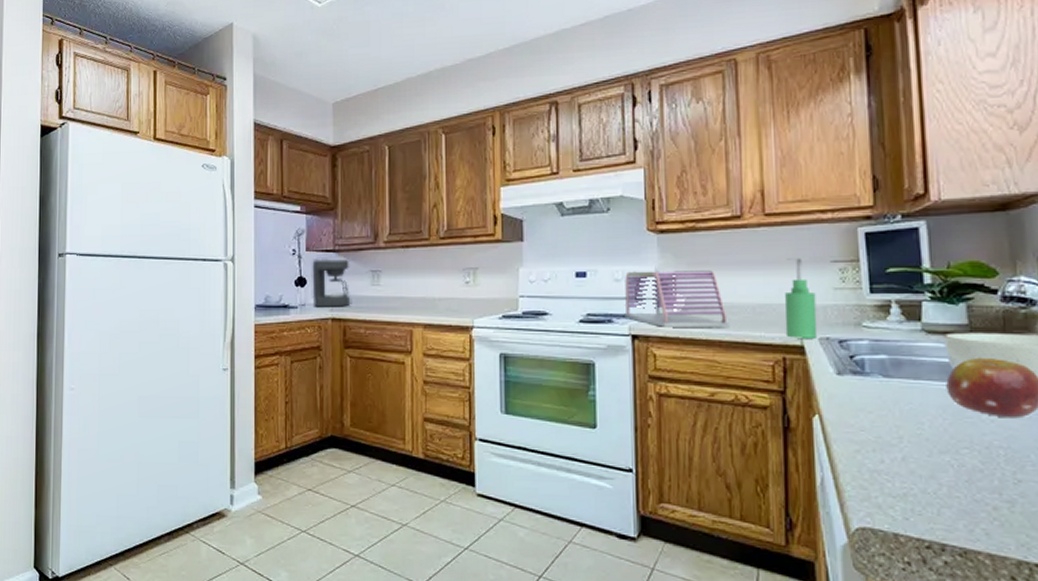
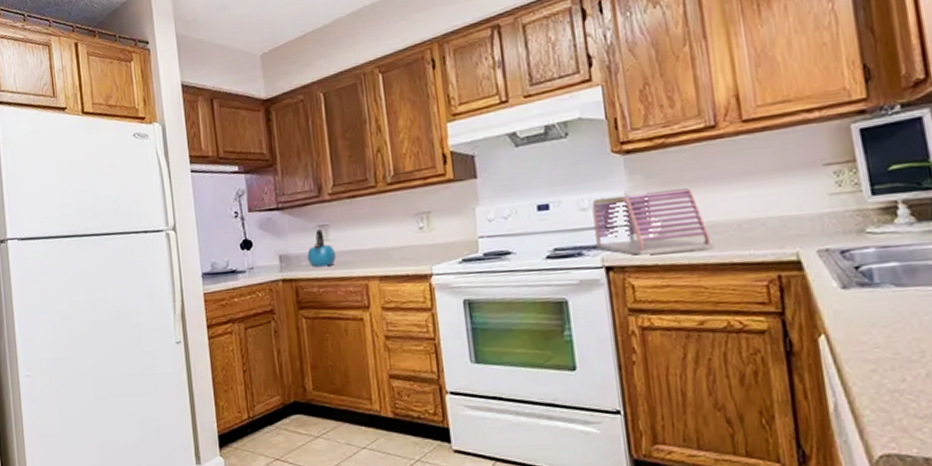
coffee maker: present [312,259,349,309] -> none [256,216,299,271]
kettle: none [358,274,386,310] -> present [307,229,337,268]
soap dispenser: present [784,258,818,338] -> none [772,164,816,254]

